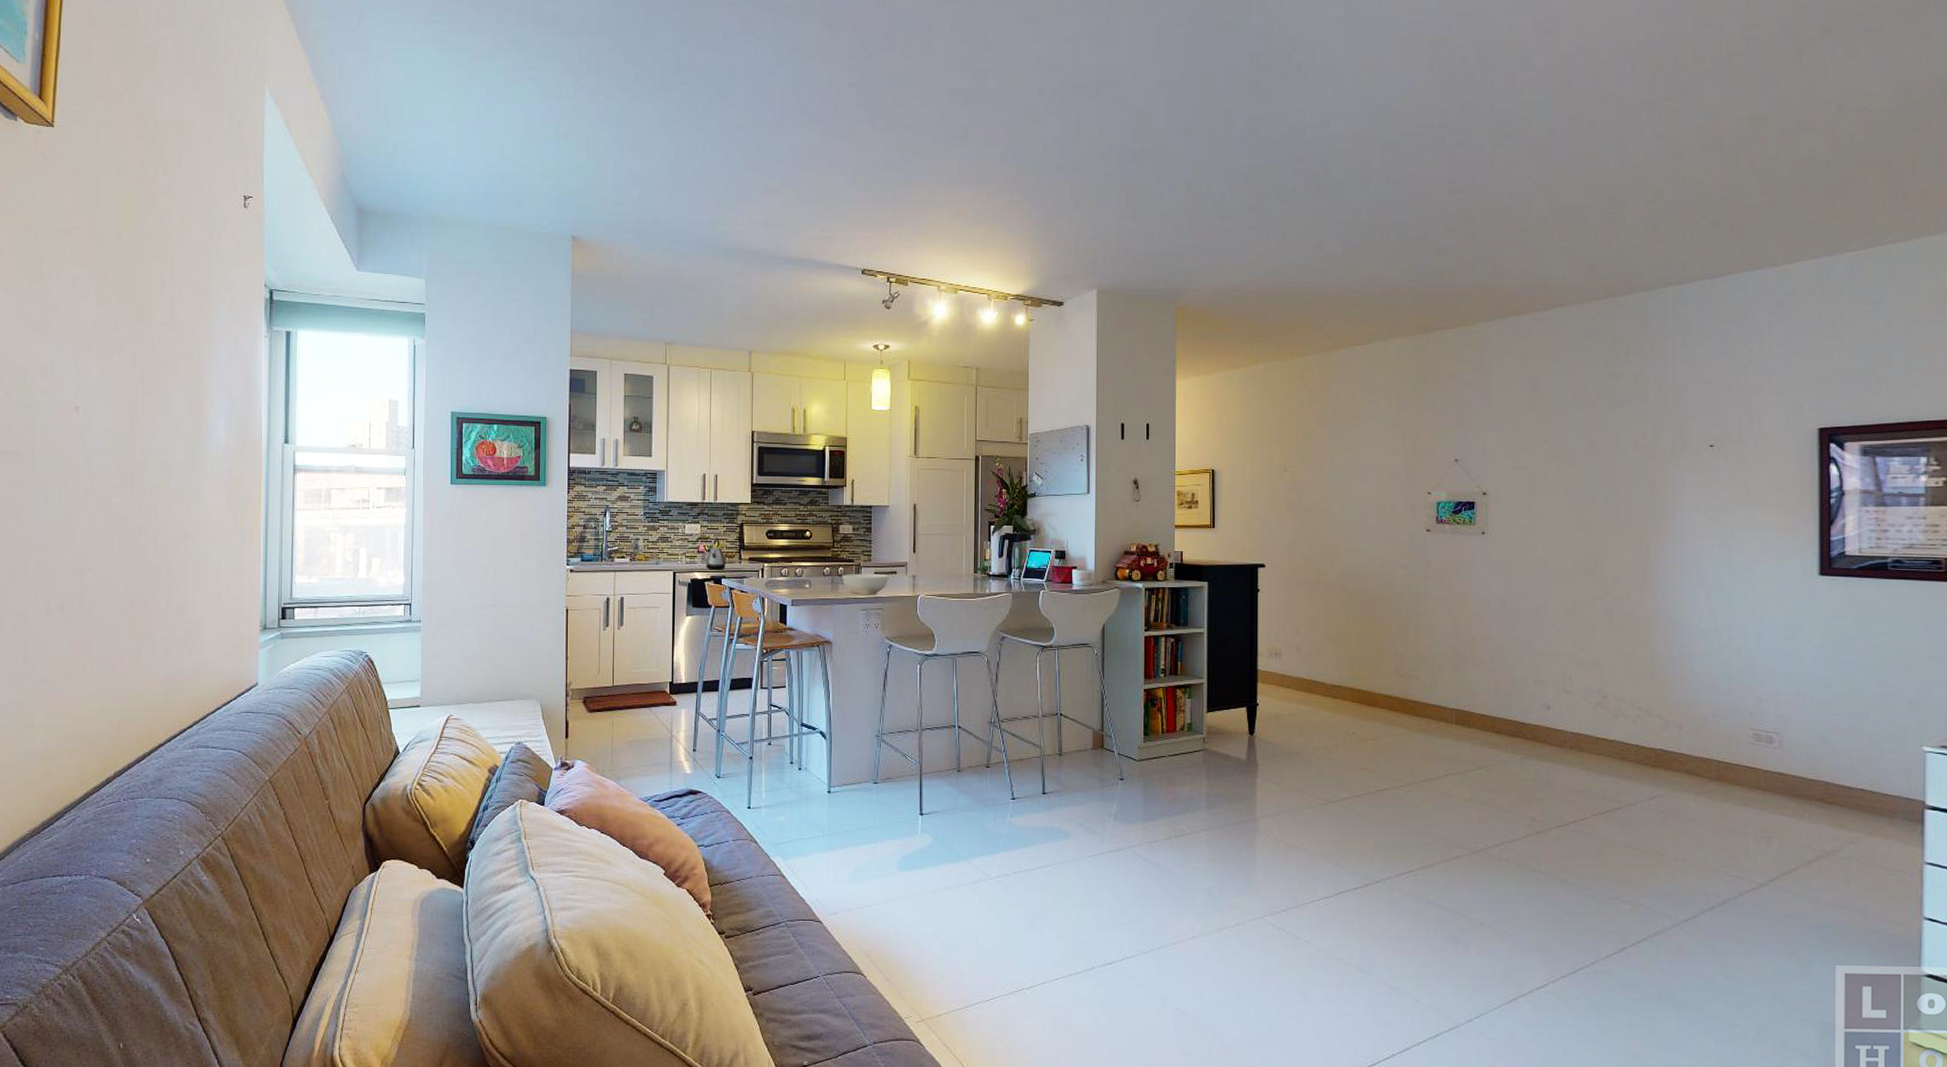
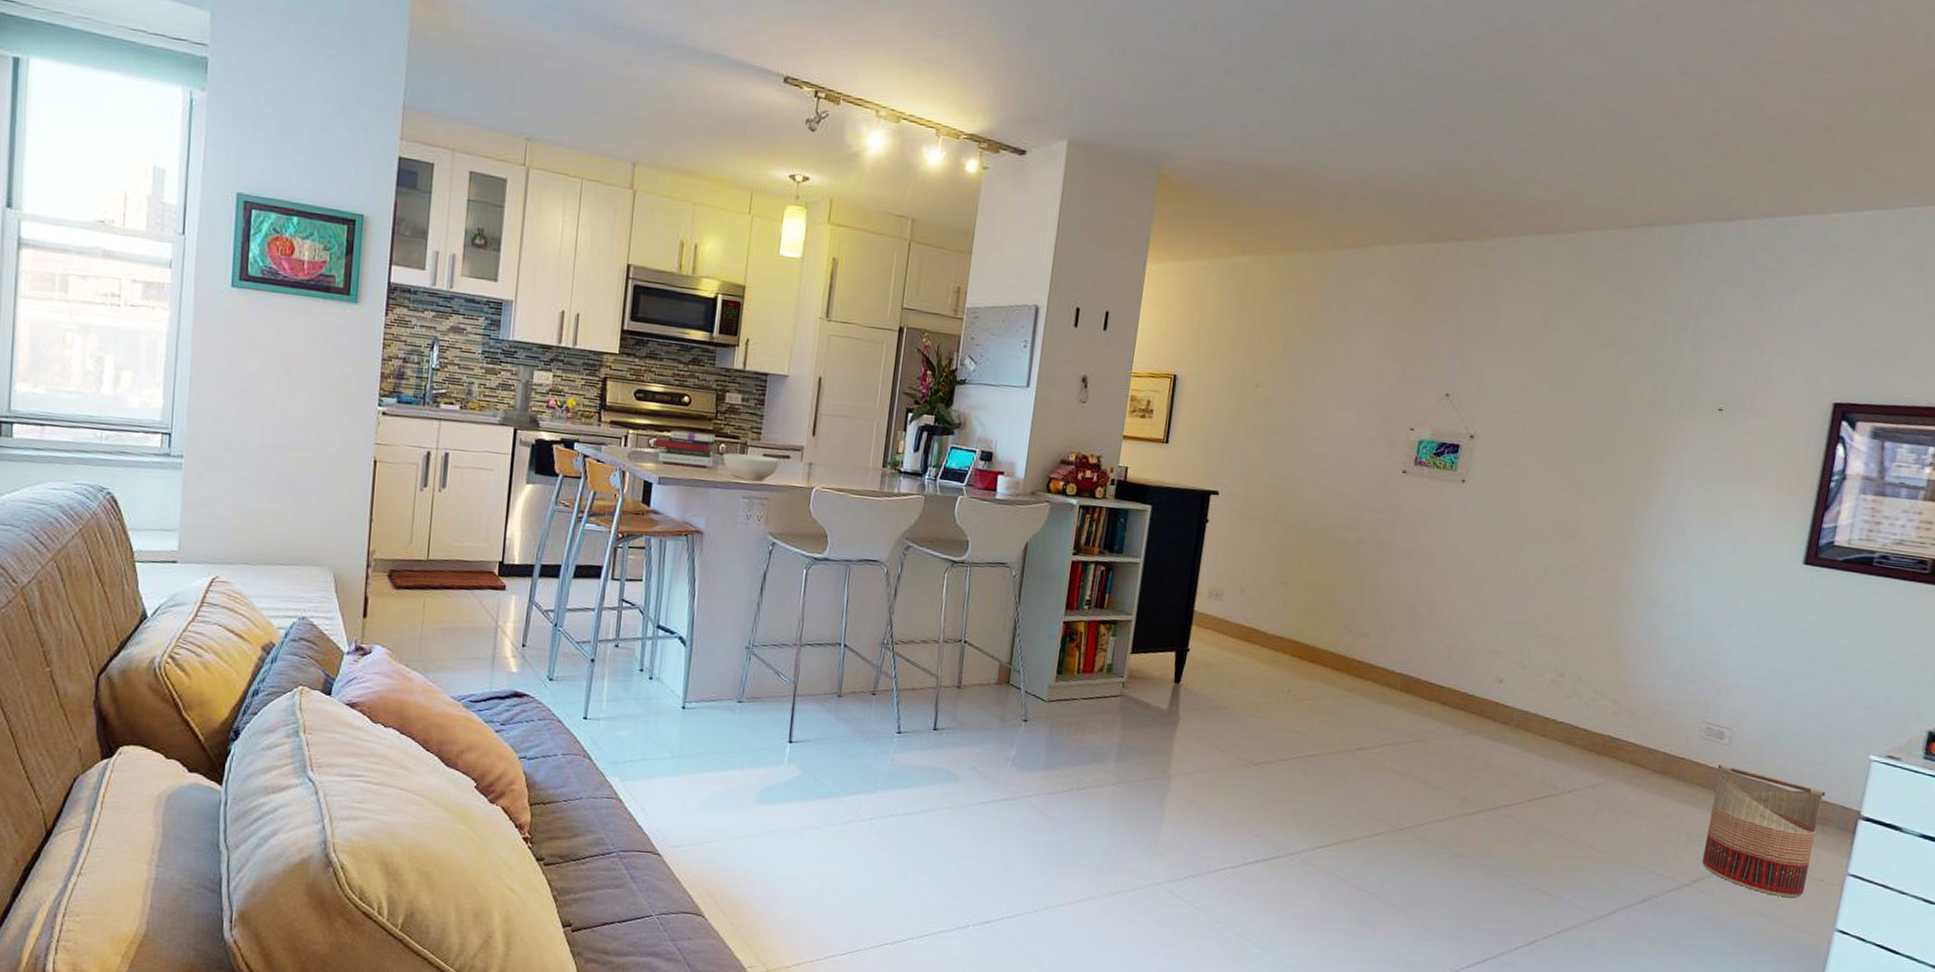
paper towel holder: none [660,521,695,571] -> present [498,365,542,429]
kettle: present [706,537,727,570] -> none [555,391,582,432]
books: none [785,559,835,589] -> present [653,429,715,469]
basket: none [1773,767,1886,890] -> present [1702,764,1826,898]

